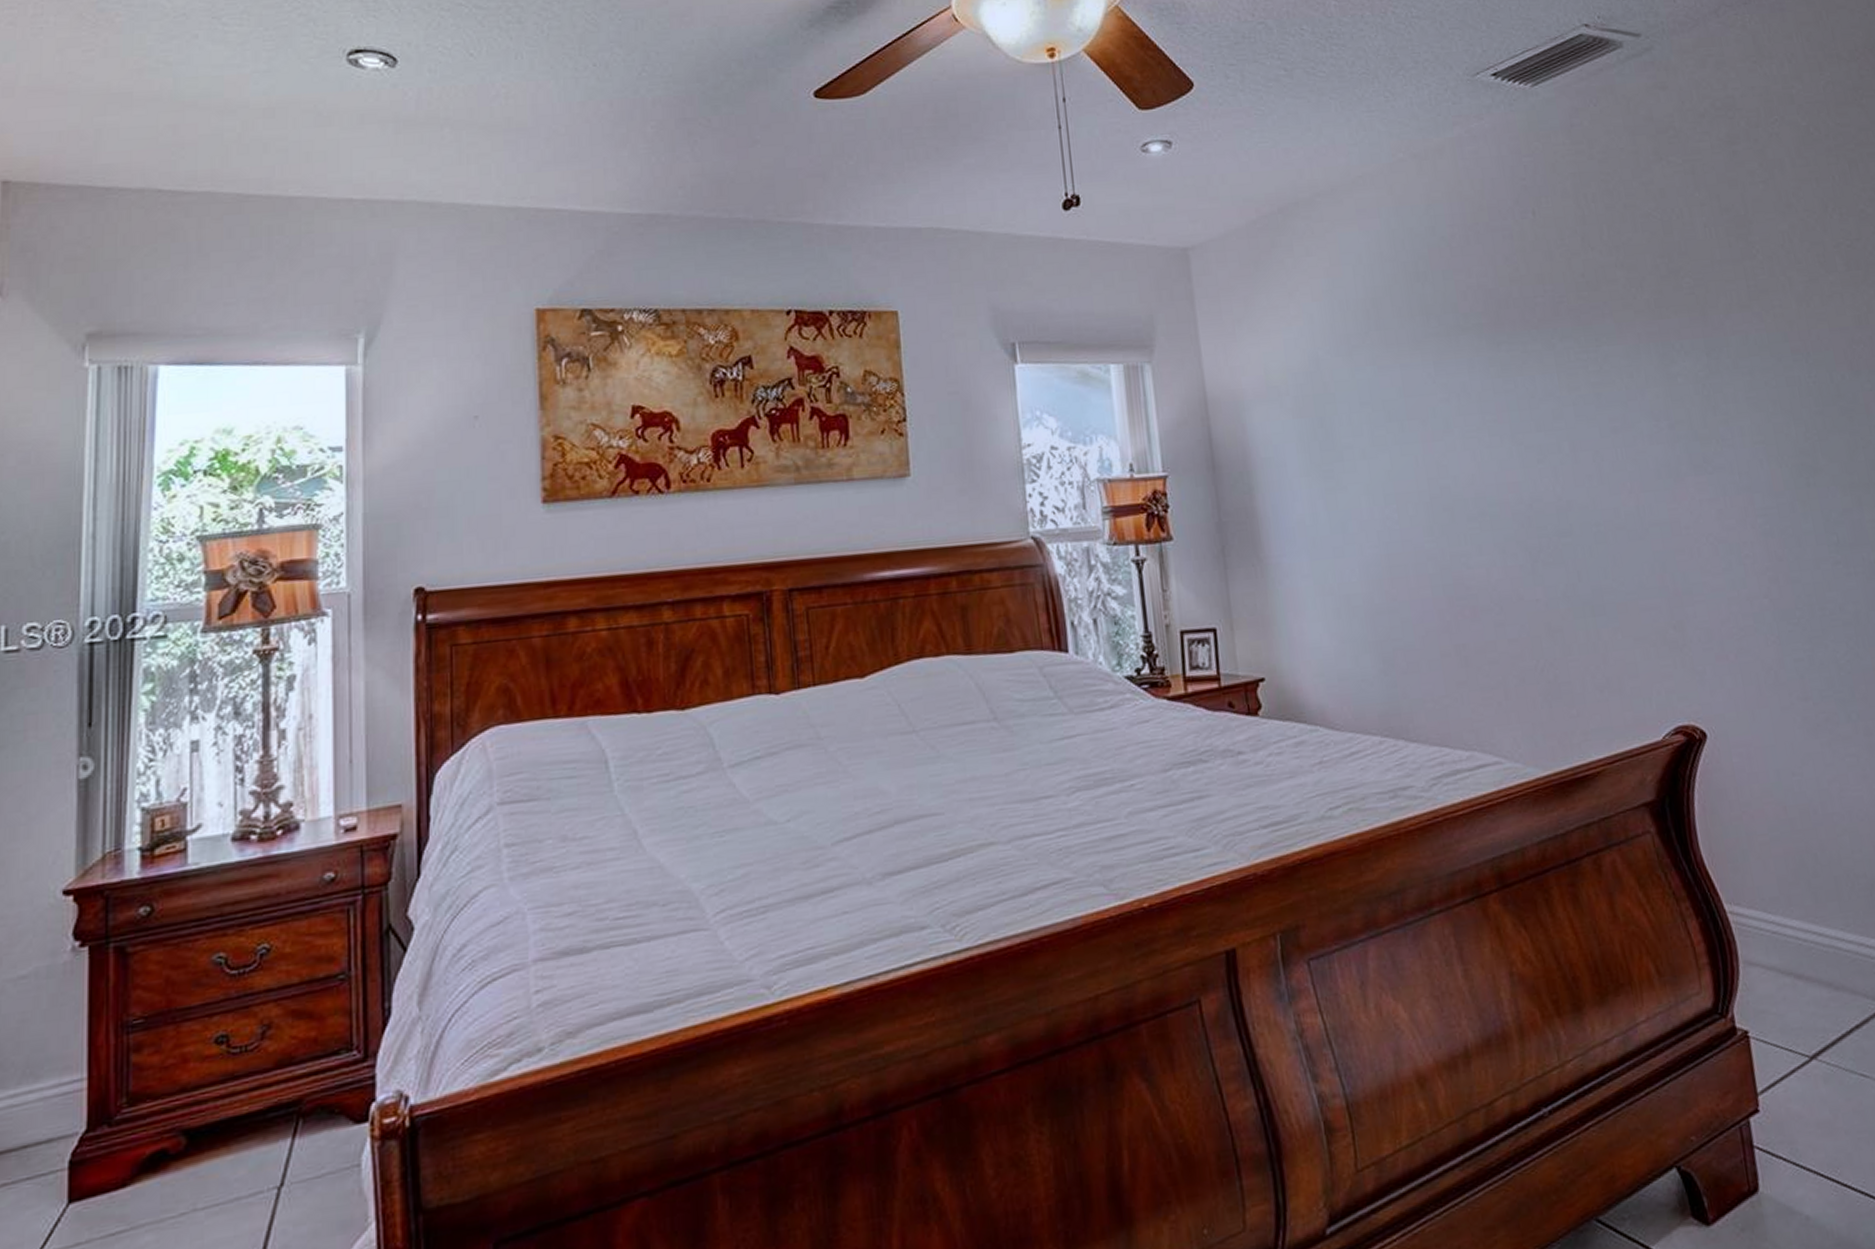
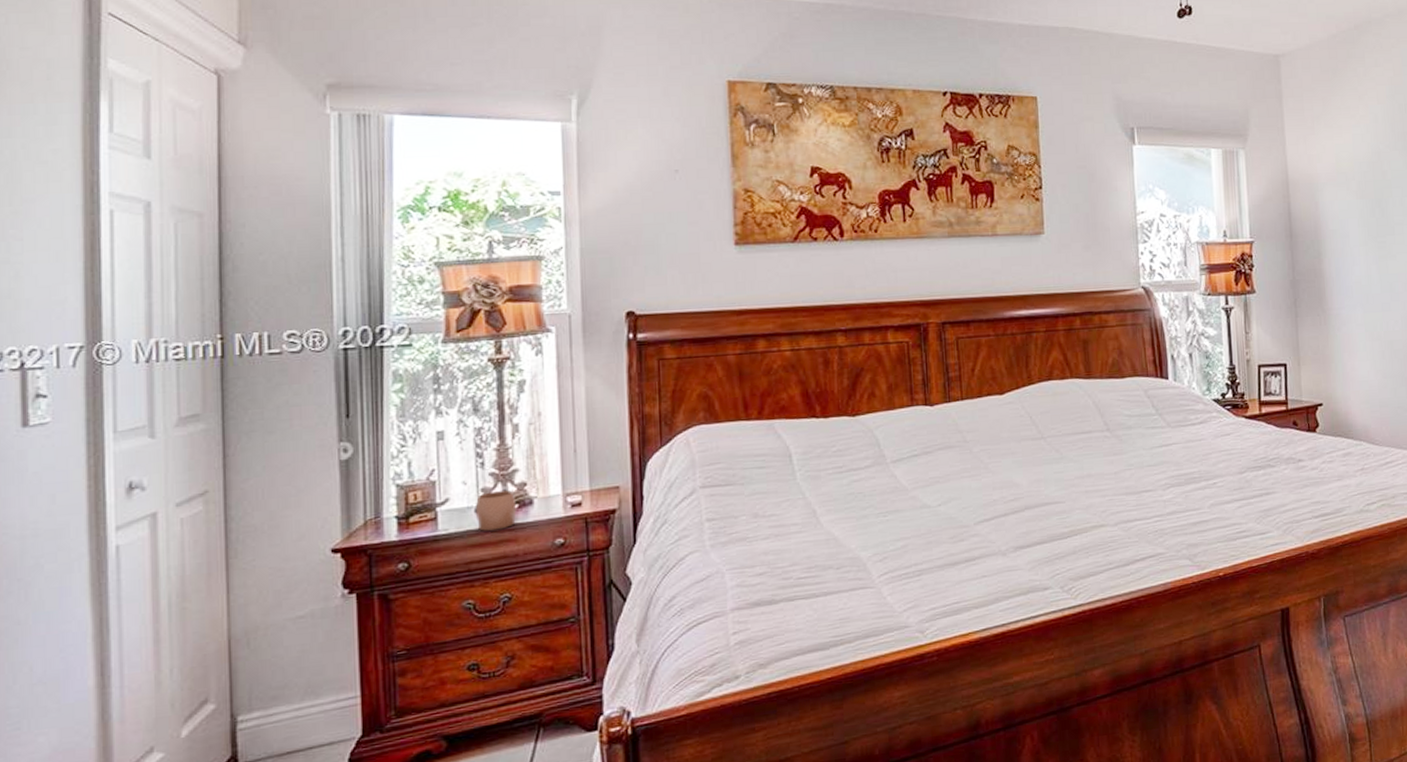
mug: none [233,812,280,865] -> present [476,490,517,531]

